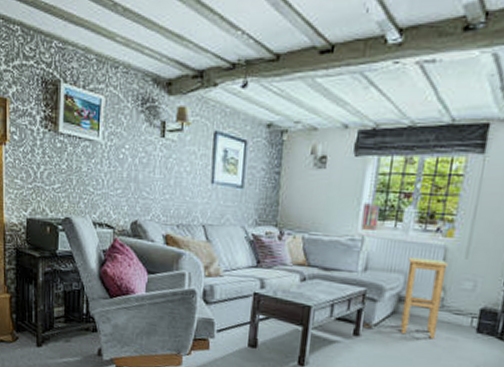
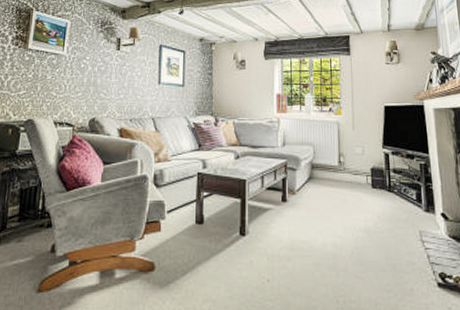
stool: present [399,256,448,340] -> none [313,131,343,198]

